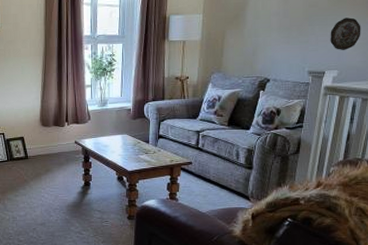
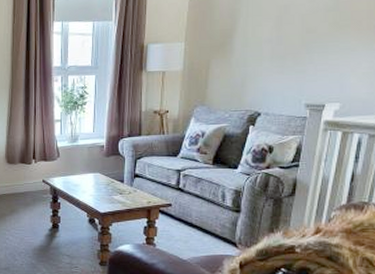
decorative plate: present [330,17,361,50] -> none [331,44,368,81]

